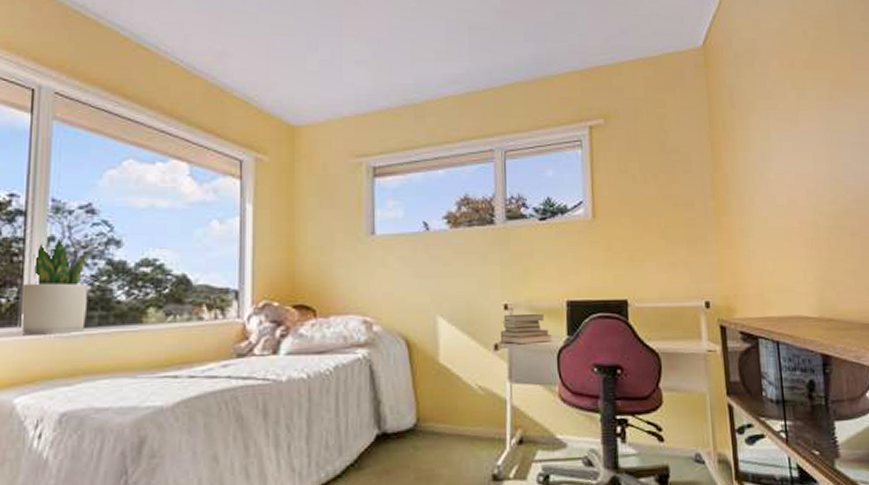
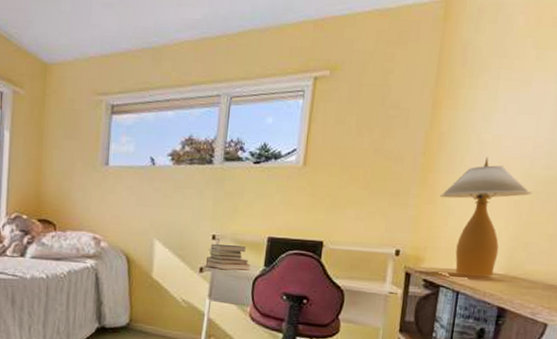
table lamp: none [738,196,826,322] -> present [440,157,533,277]

